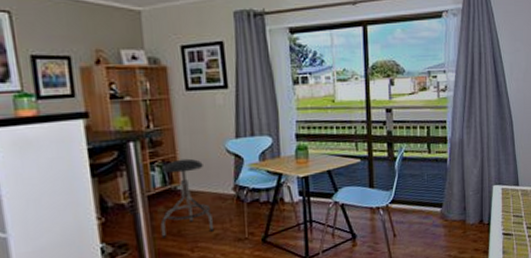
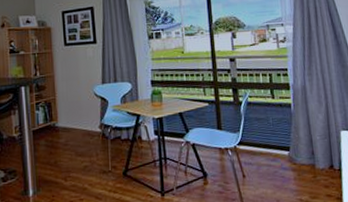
stool: present [160,158,215,239] -> none [41,100,84,168]

